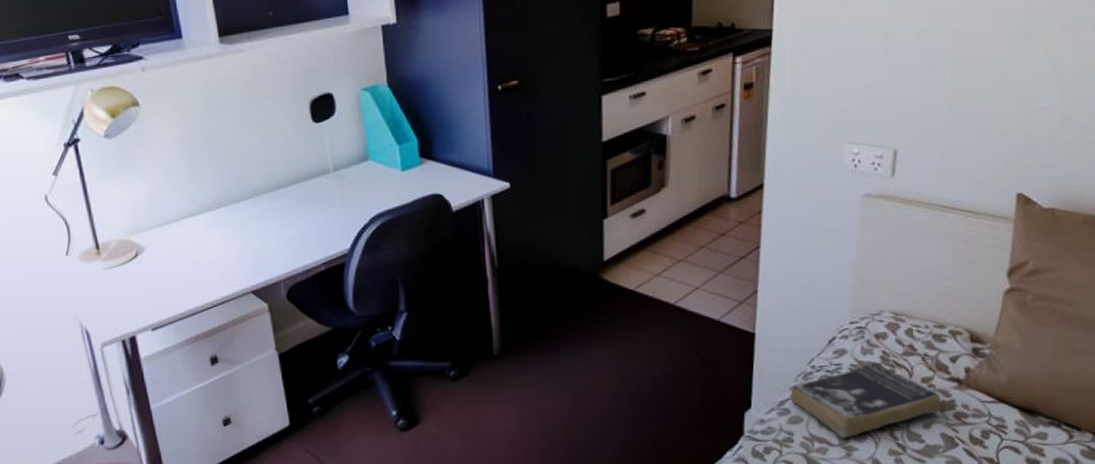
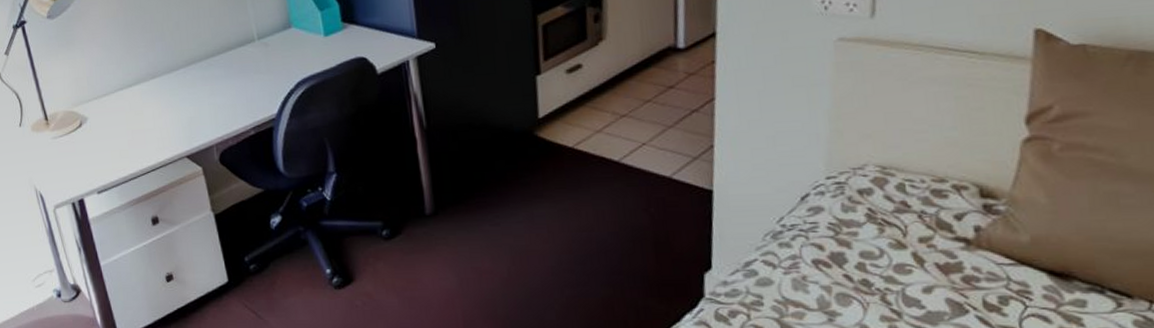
book: present [790,361,942,438] -> none [756,219,946,302]

